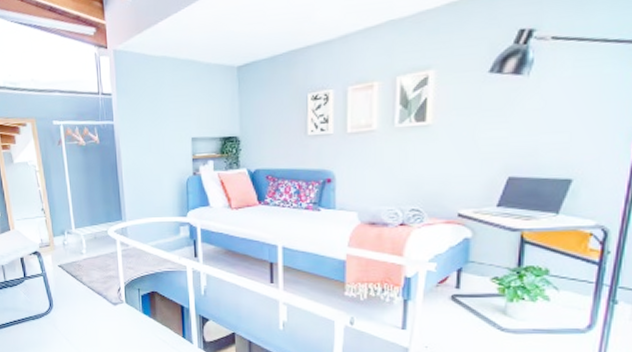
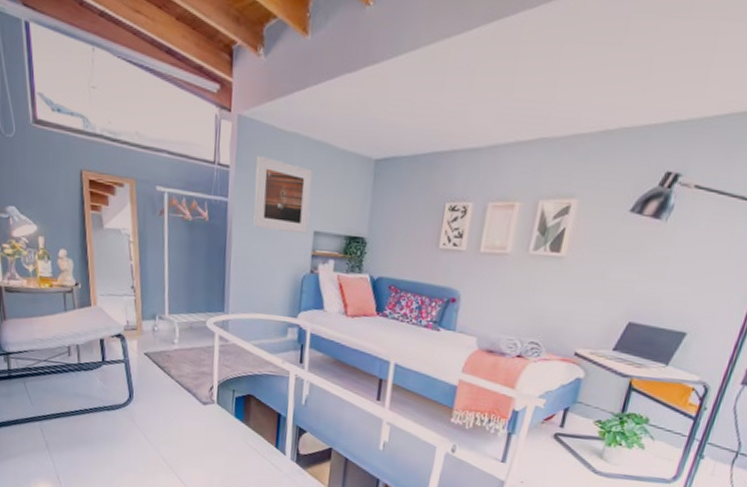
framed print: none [134,80,186,143] -> present [253,156,312,235]

